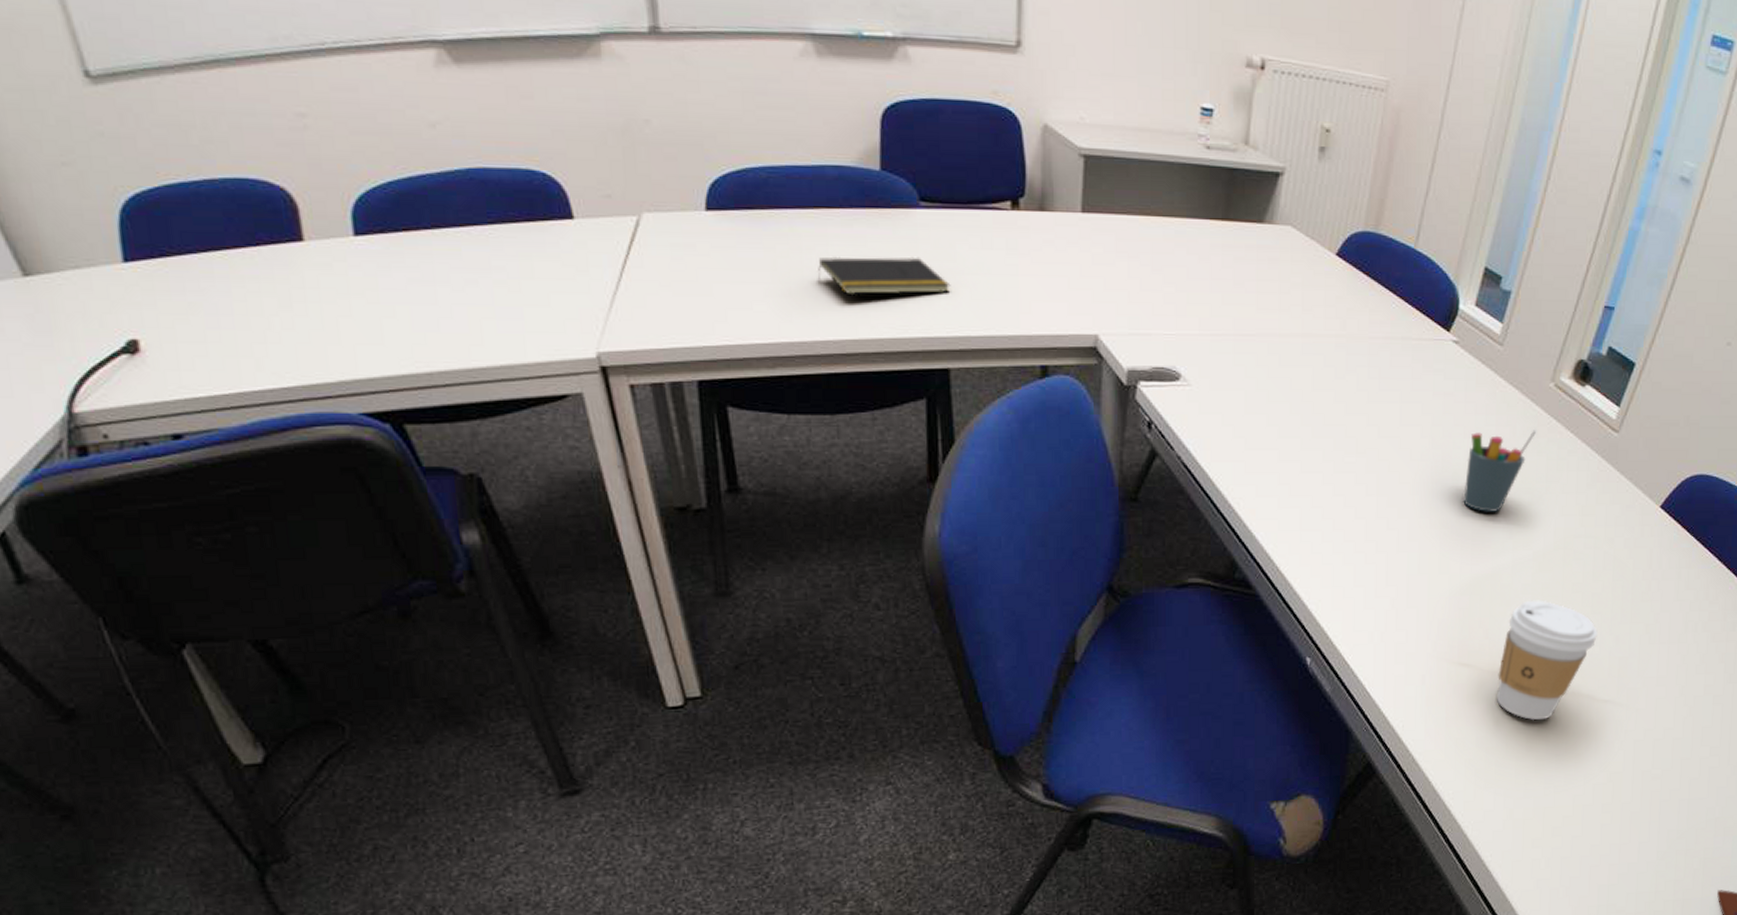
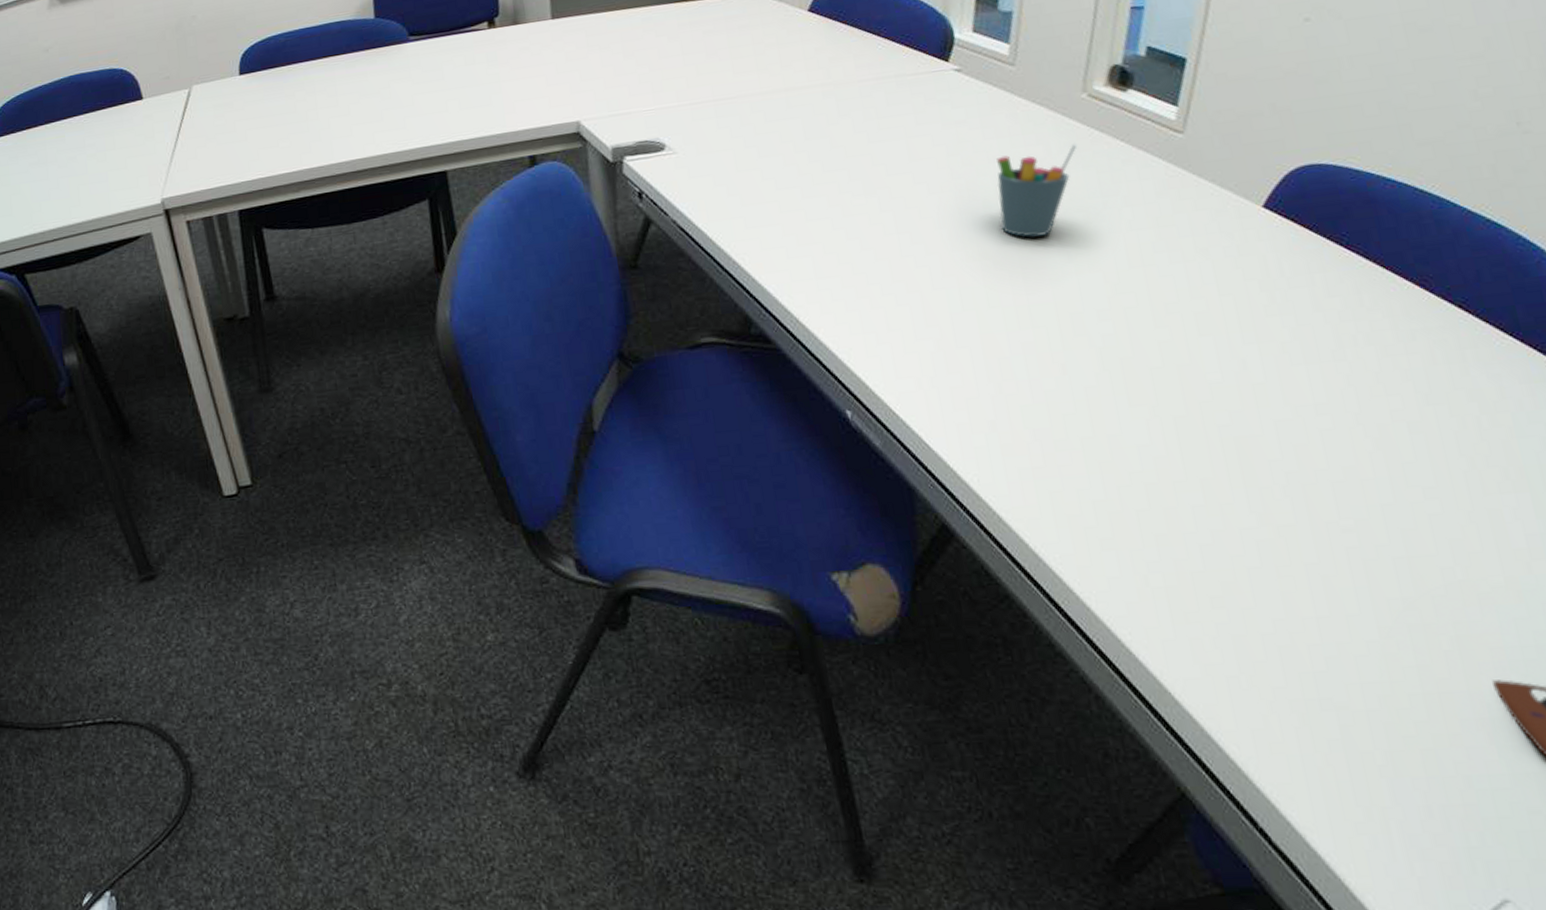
notepad: present [817,256,951,296] -> none [329,81,442,122]
coffee cup: present [1496,600,1598,721] -> none [1089,325,1215,467]

